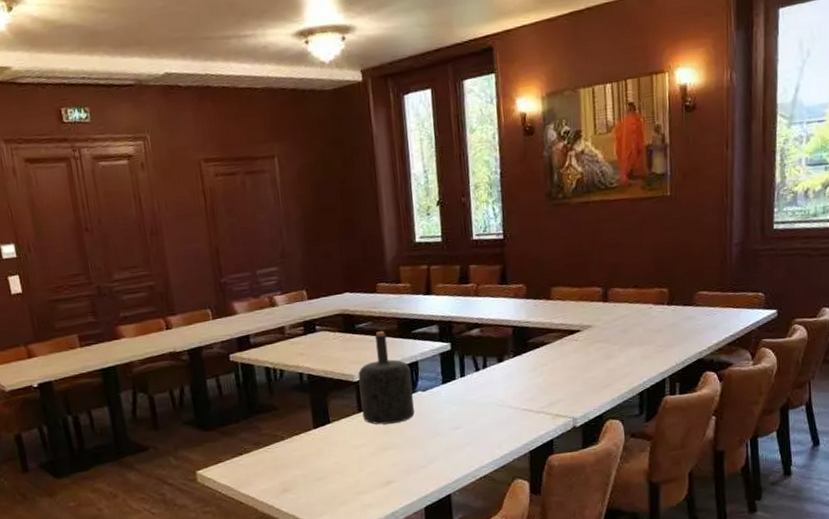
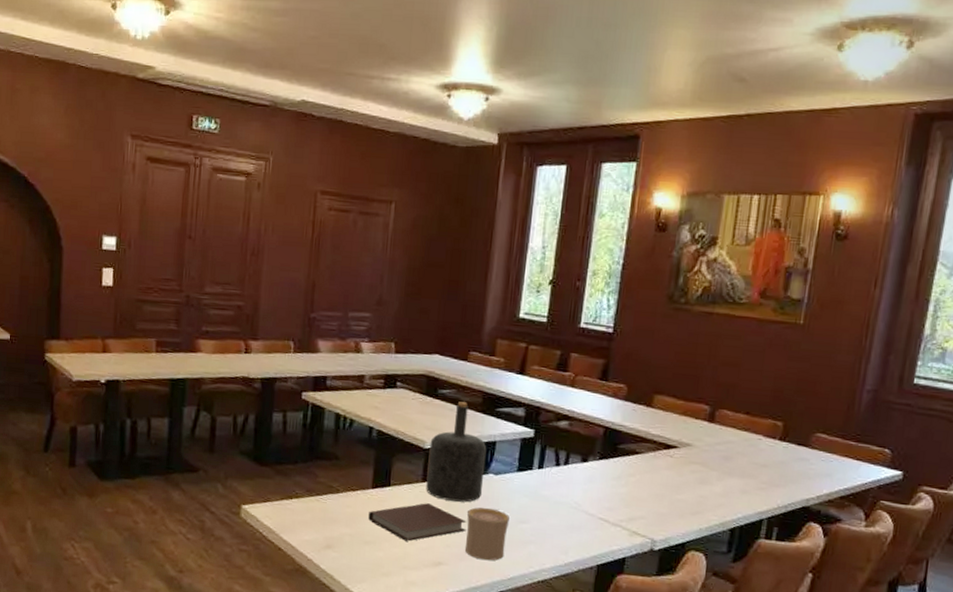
notebook: none [316,430,407,470] -> present [368,503,467,542]
cup: none [405,422,446,471] -> present [464,507,509,561]

